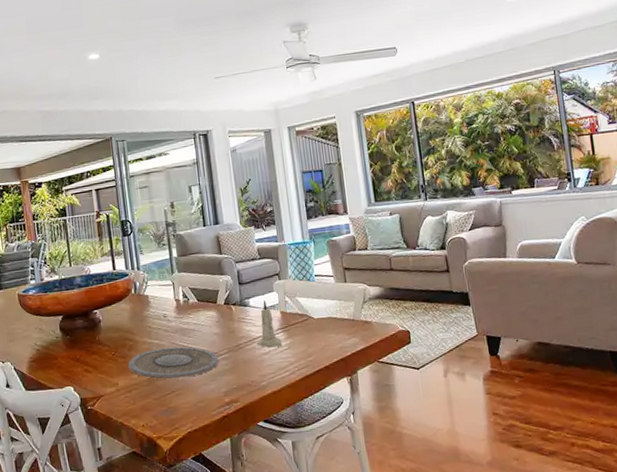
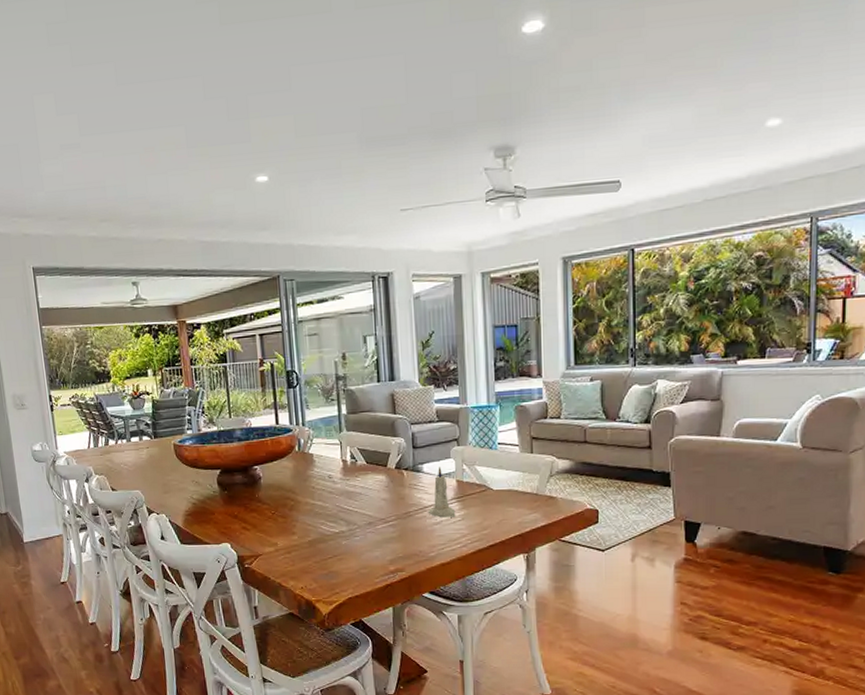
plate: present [128,346,218,379] -> none [289,510,385,543]

